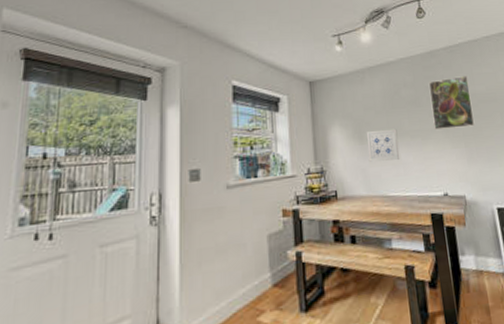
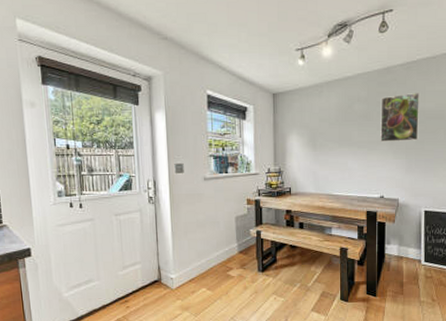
wall art: present [366,128,400,162] -> none [319,139,347,167]

